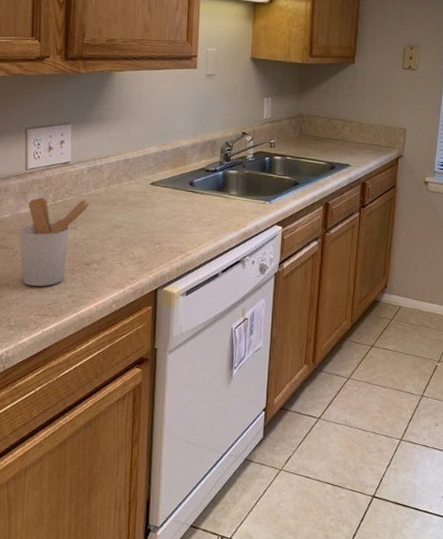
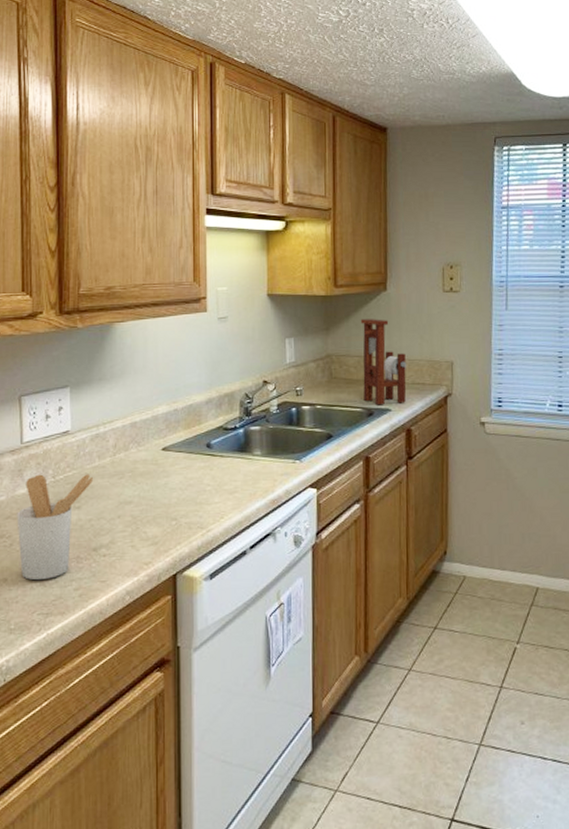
paper towel holder: none [328,86,367,161] -> present [360,319,407,405]

